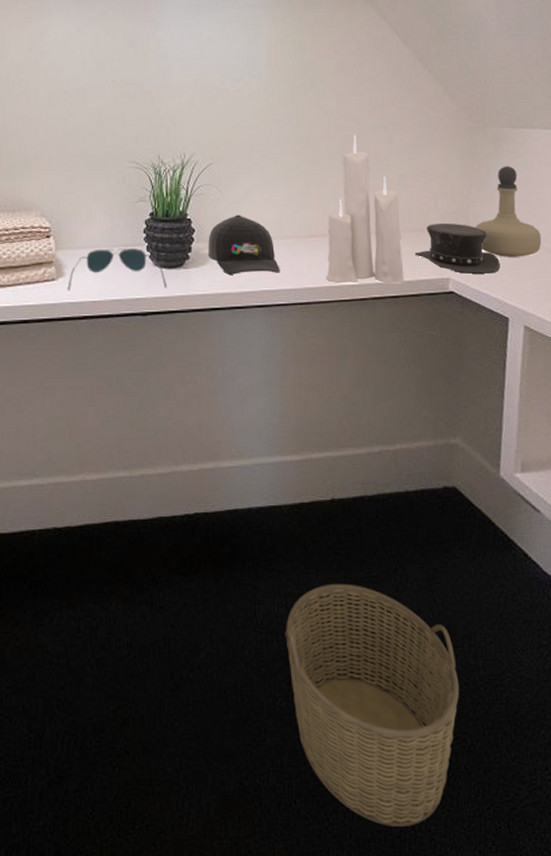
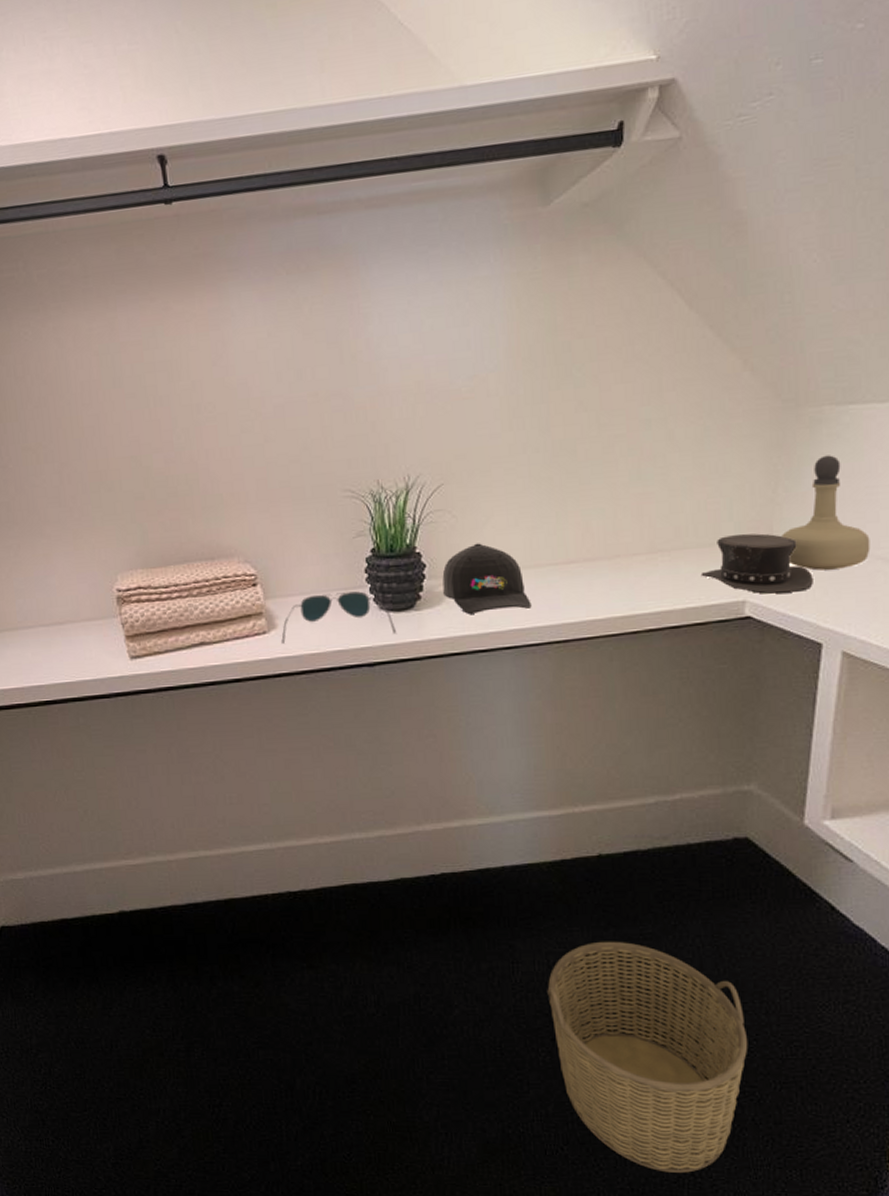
candle: present [326,135,405,284] -> none [589,433,688,616]

